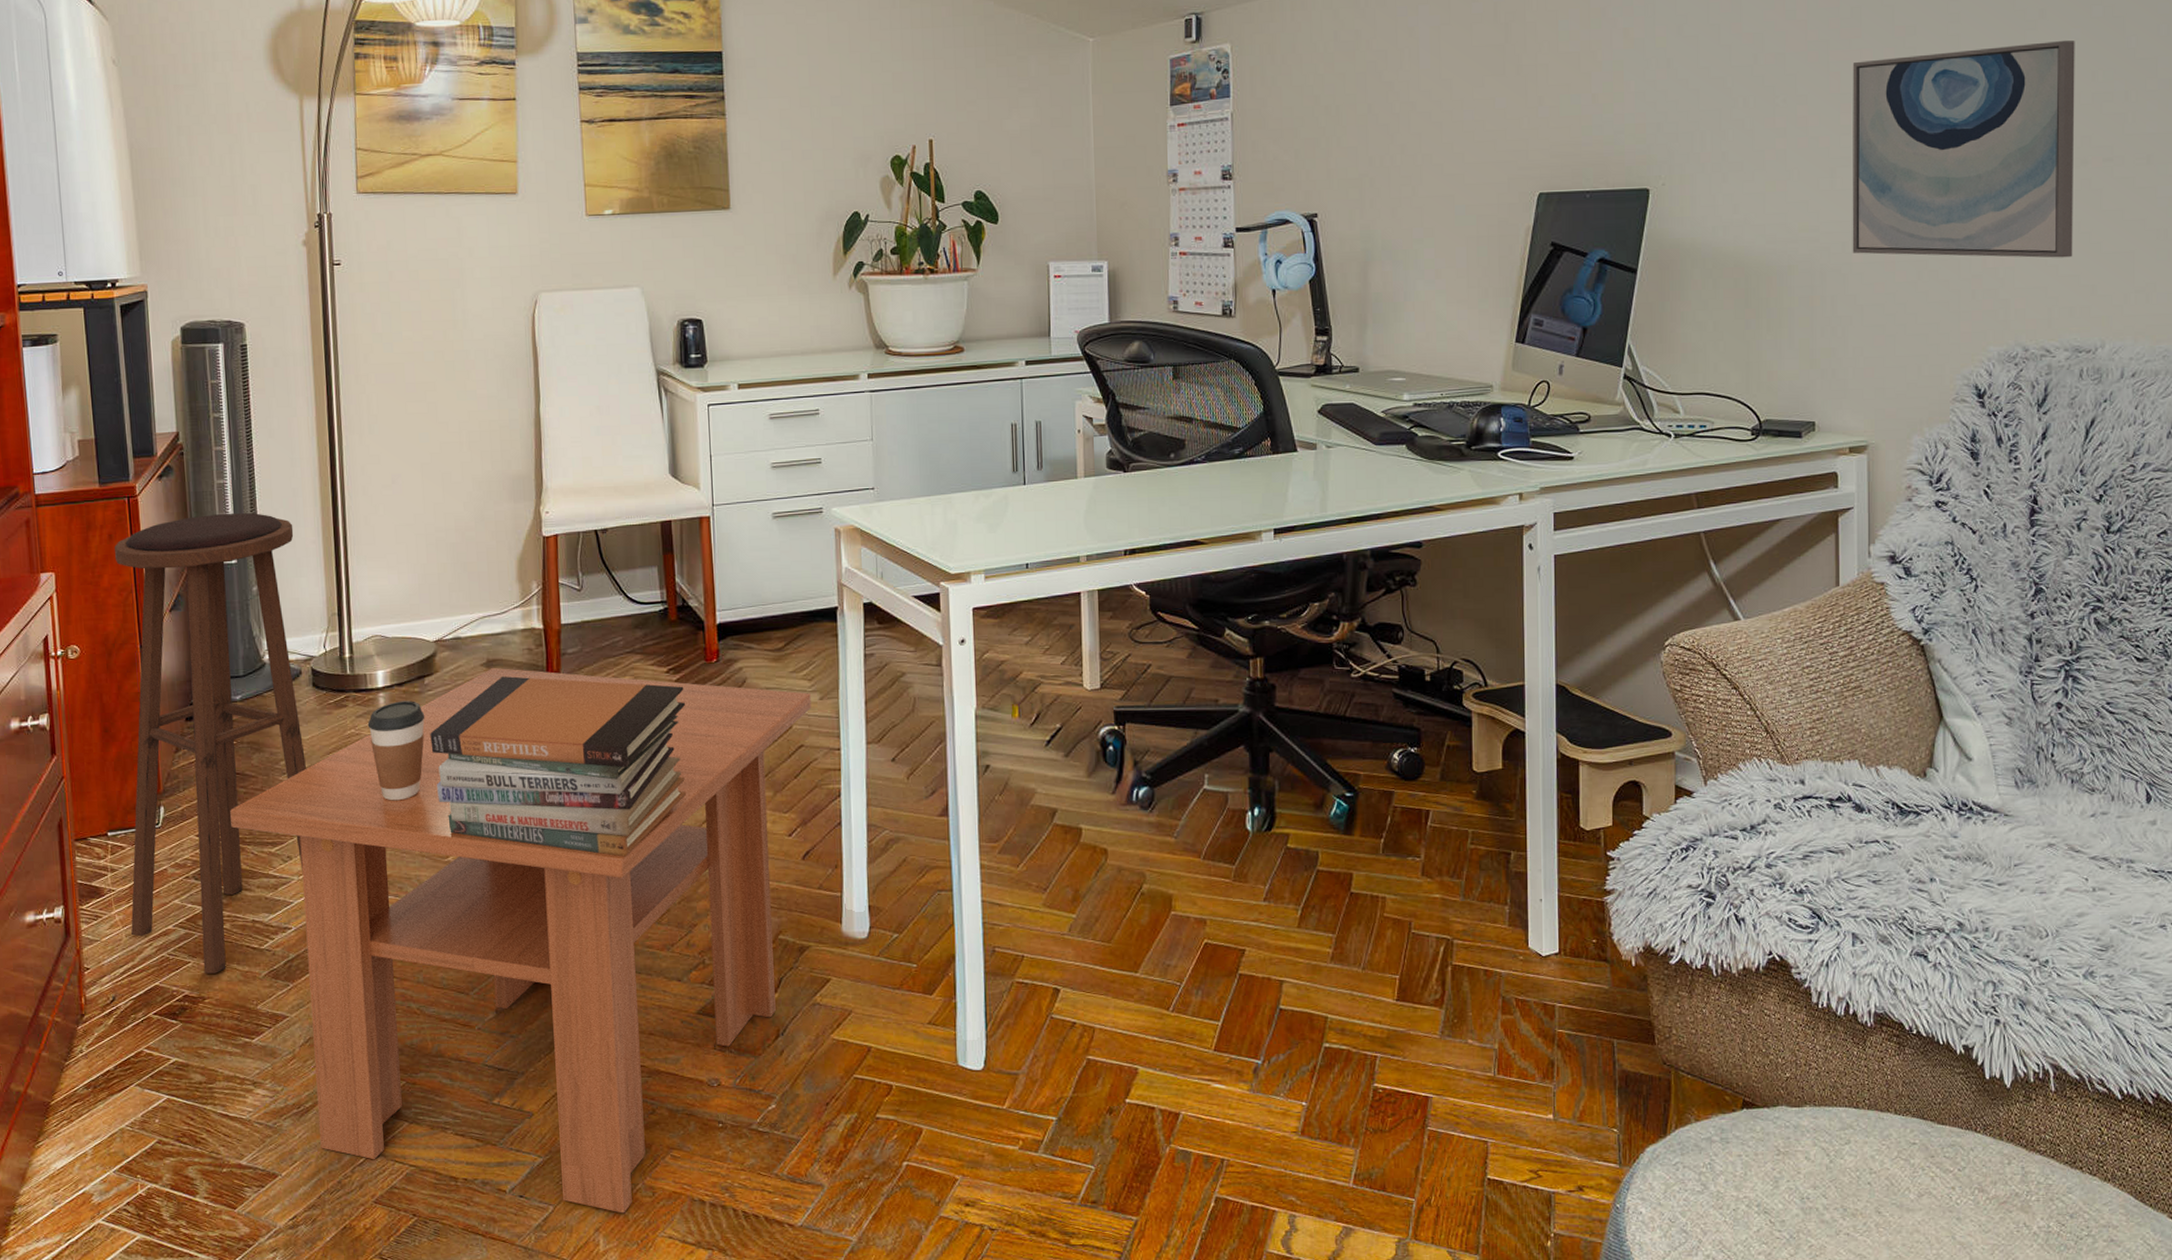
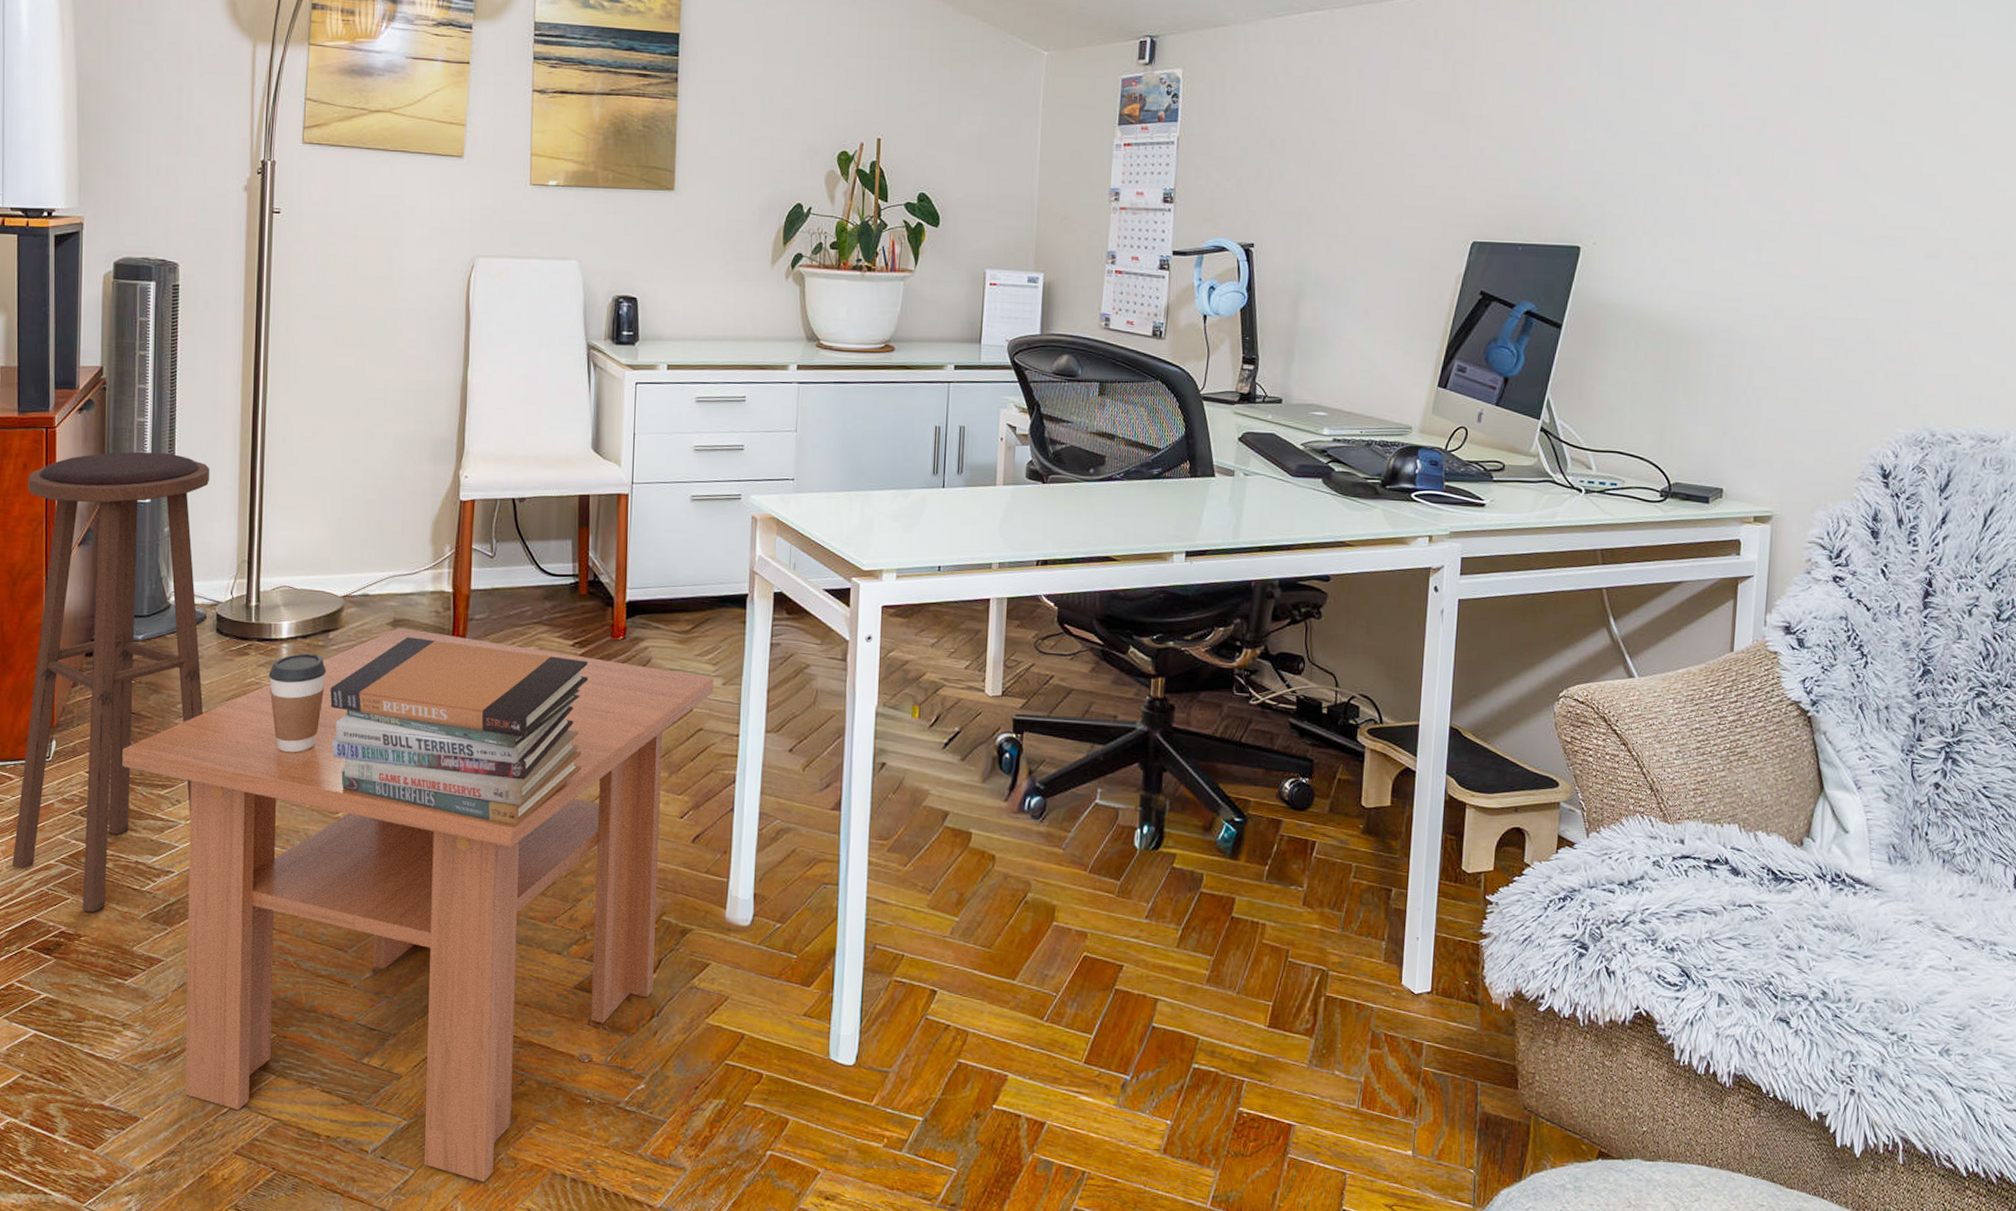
wall art: present [1852,40,2075,258] -> none [1772,135,2005,348]

